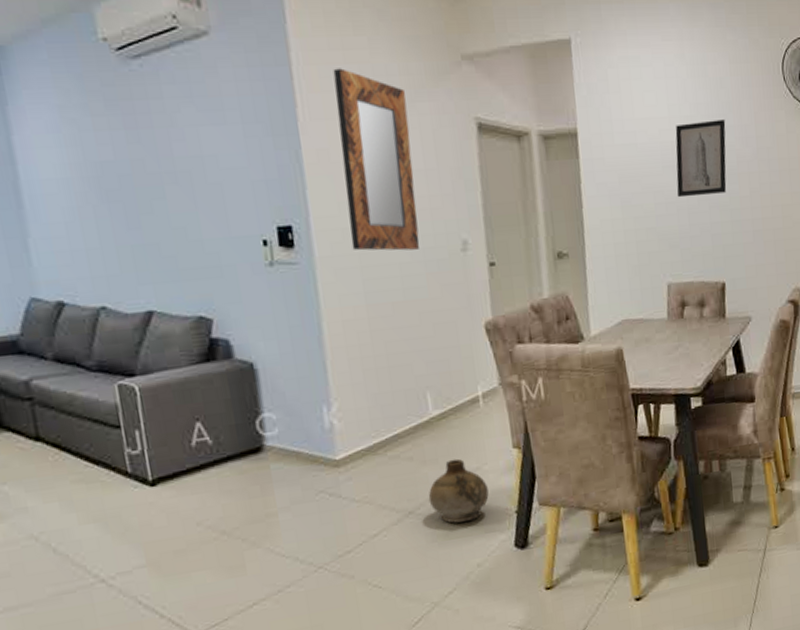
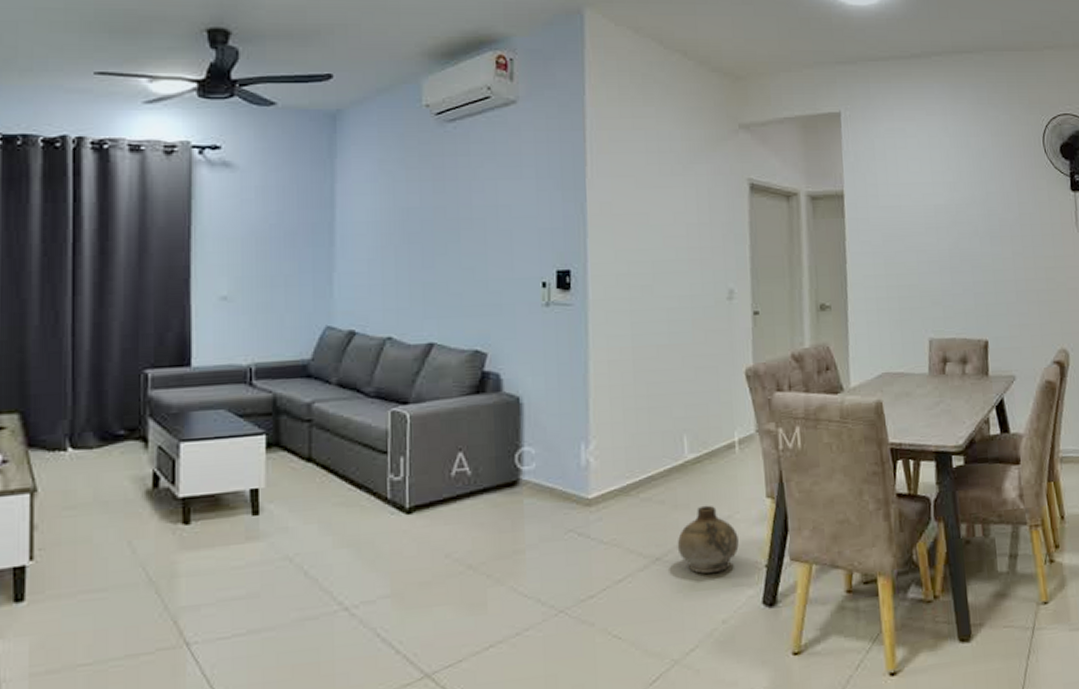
home mirror: present [333,68,420,251] -> none [622,133,688,297]
wall art: present [675,119,727,198] -> none [938,186,989,257]

